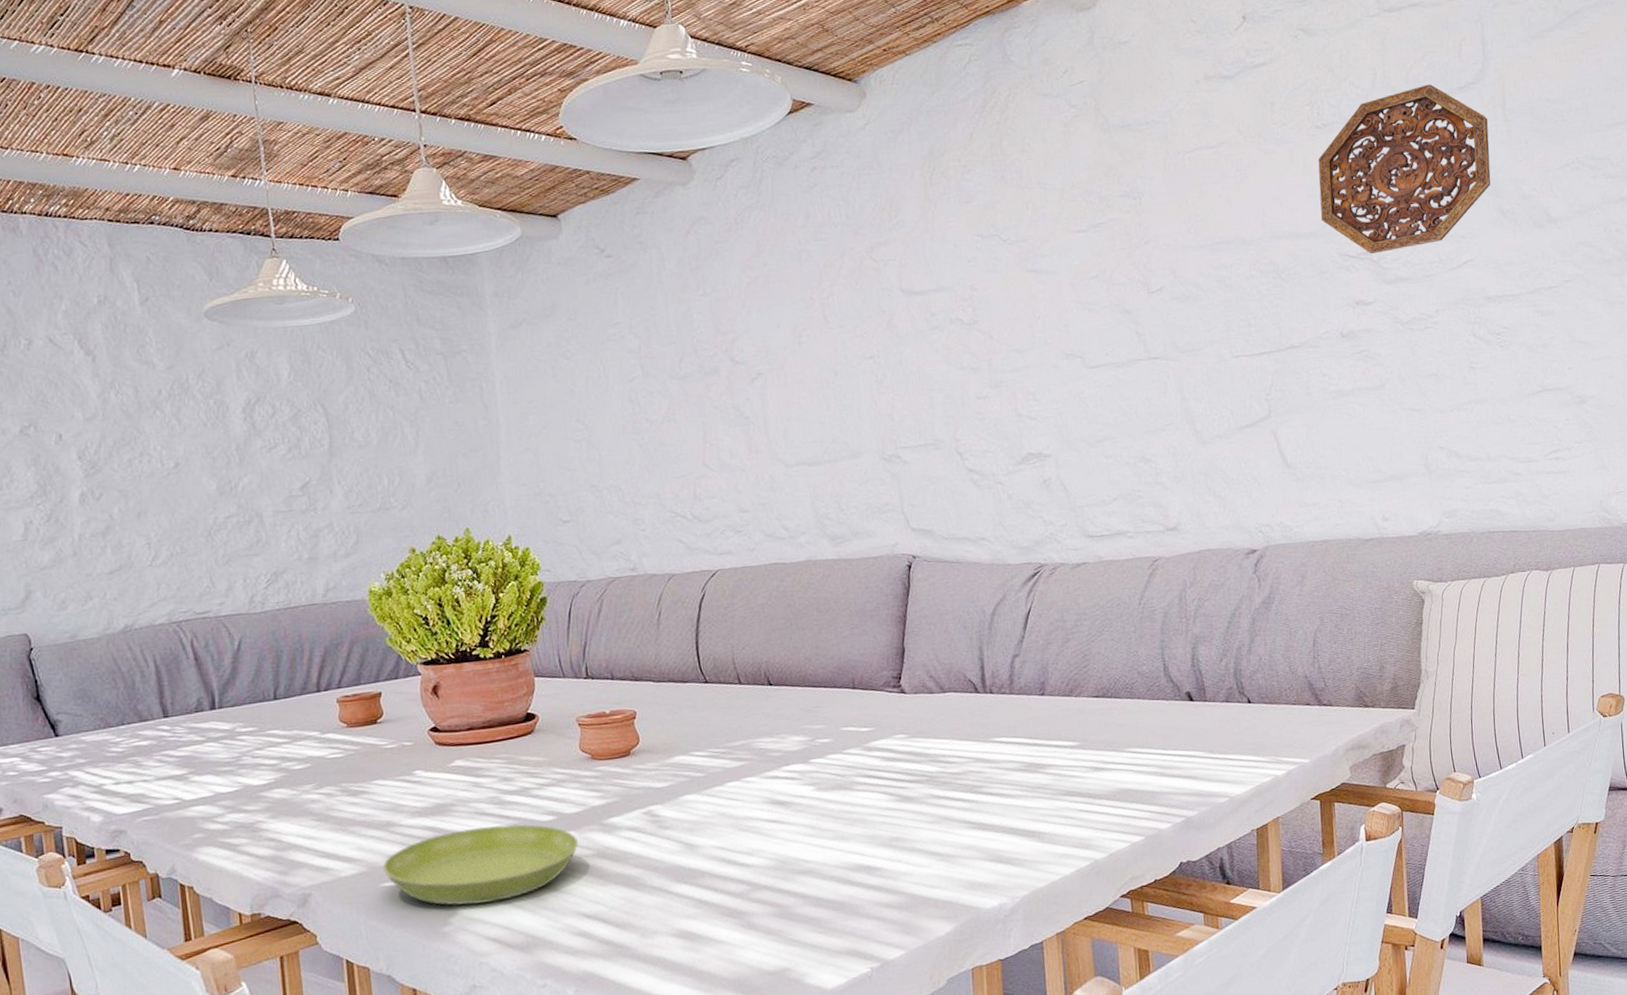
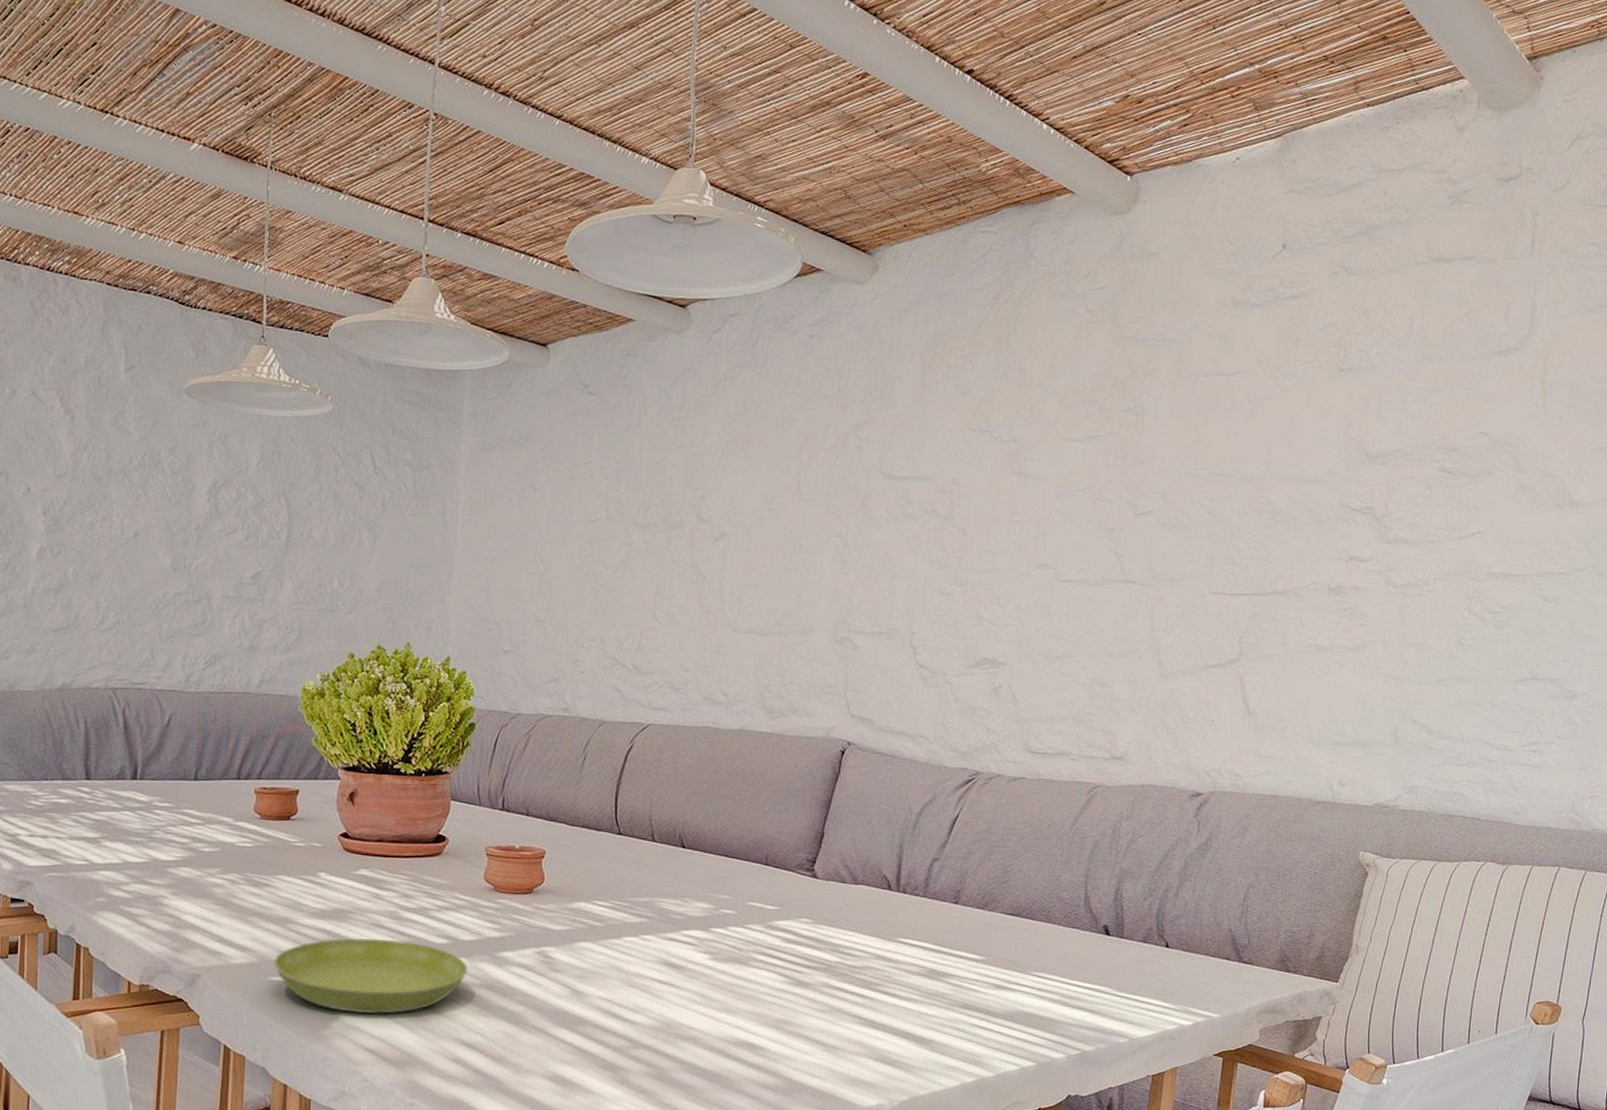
decorative platter: present [1318,84,1491,255] -> none [1328,343,1525,511]

